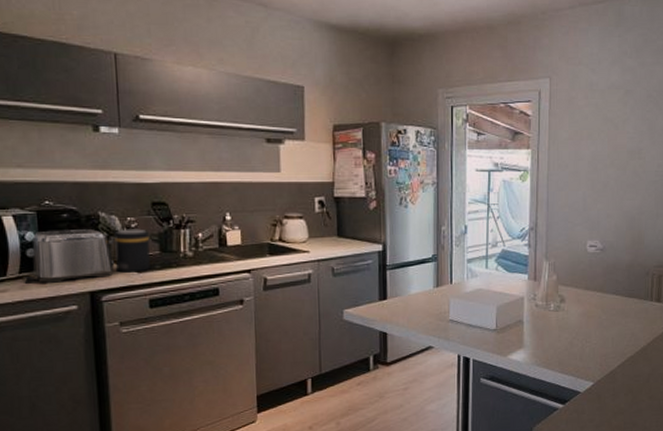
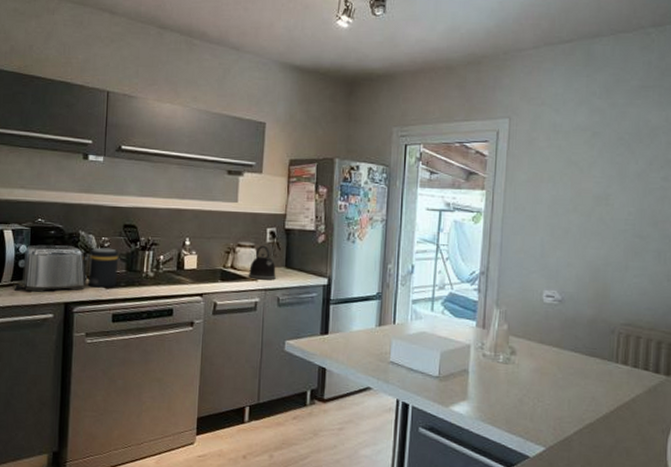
kettle: none [298,215,328,252] -> present [248,245,276,281]

